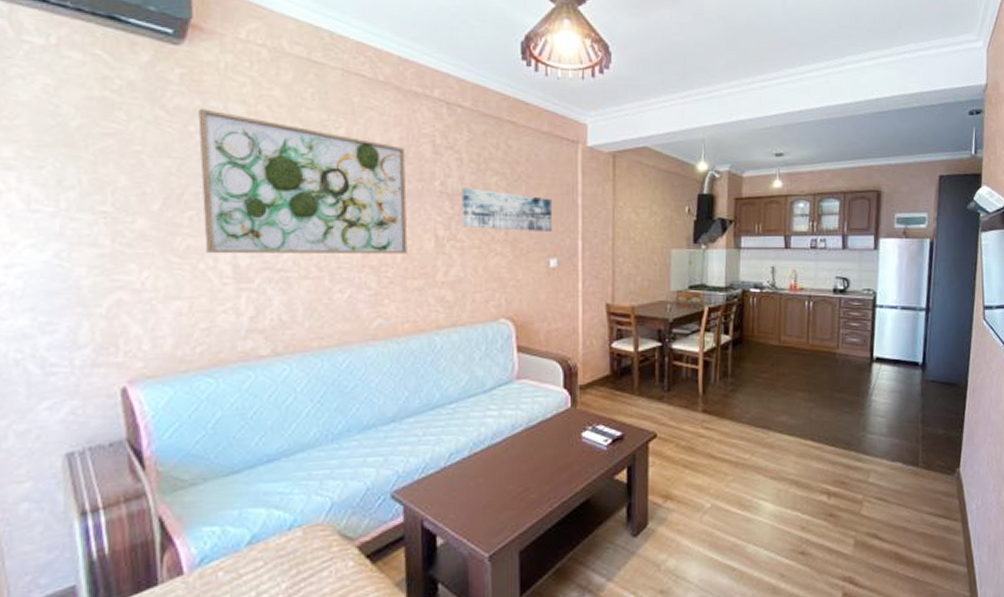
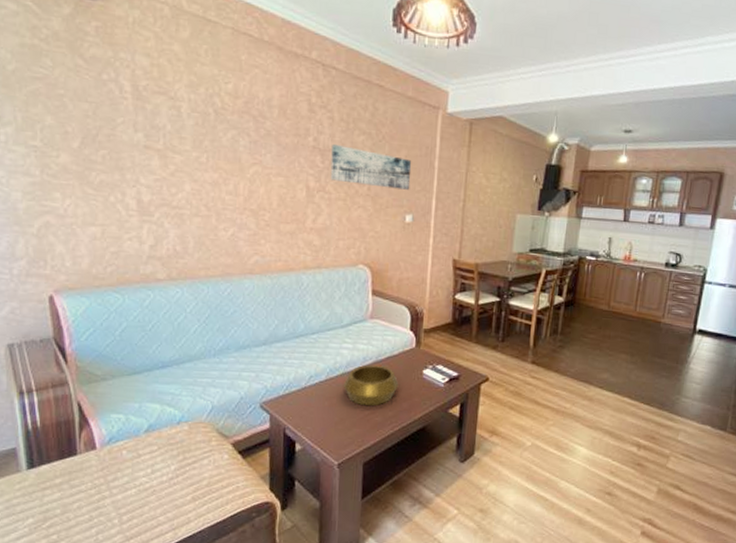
wall art: present [198,108,408,254] -> none [110,59,285,201]
decorative bowl: none [491,432,555,483] -> present [344,365,399,406]

